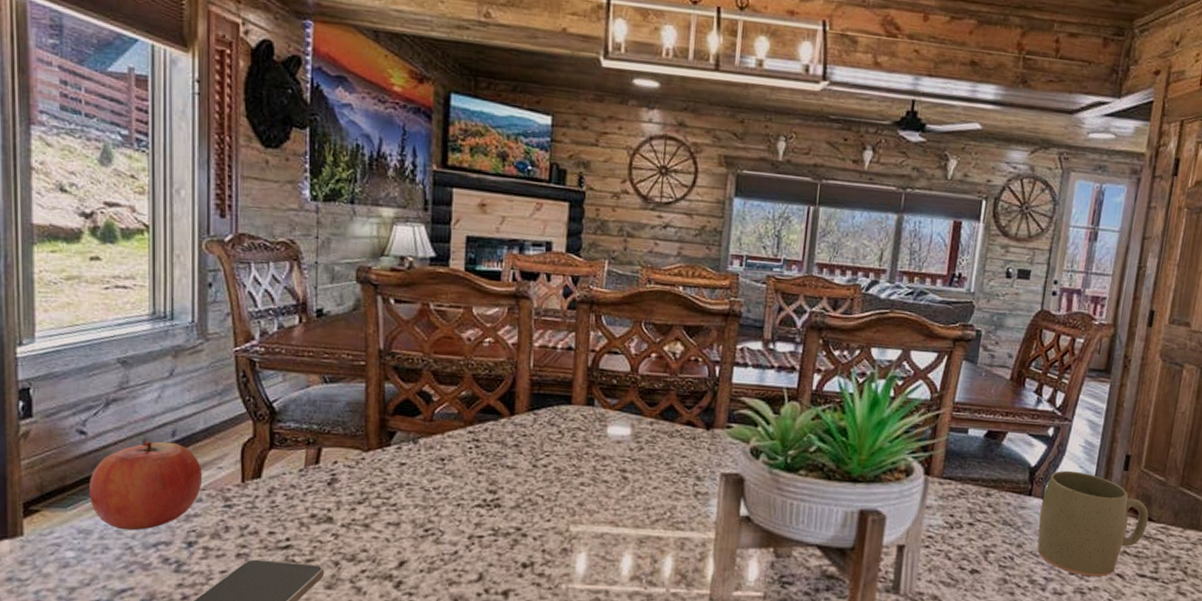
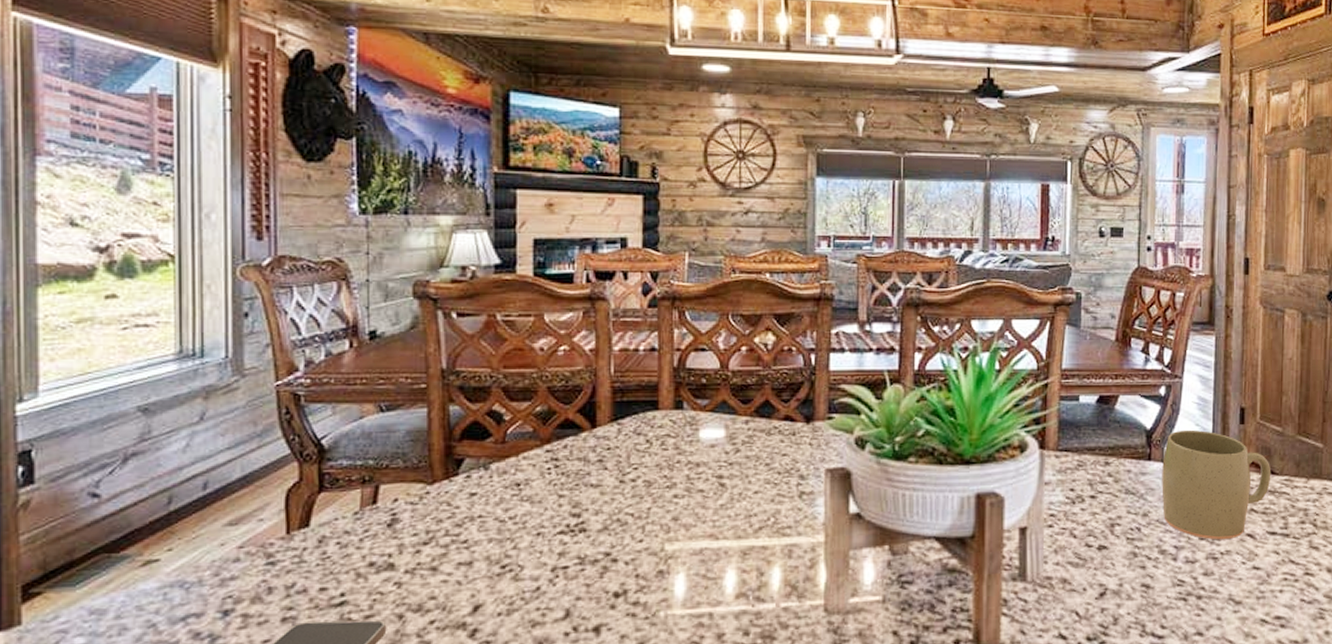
fruit: present [88,440,203,531] -> none [102,496,240,605]

